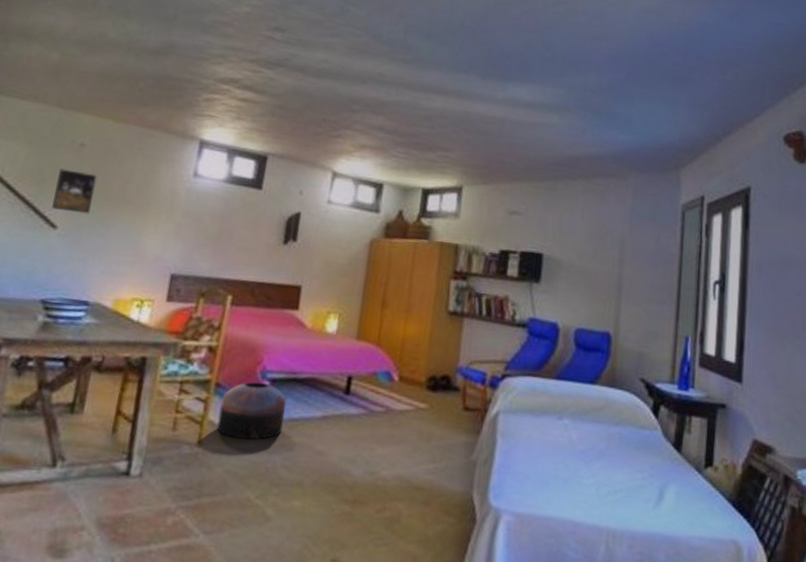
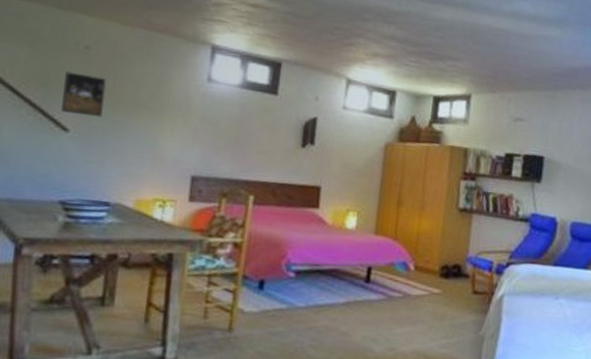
pouf: present [217,382,287,440] -> none [246,274,311,324]

